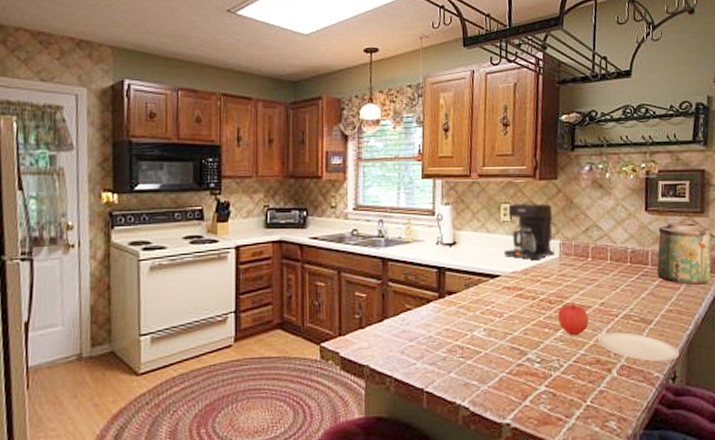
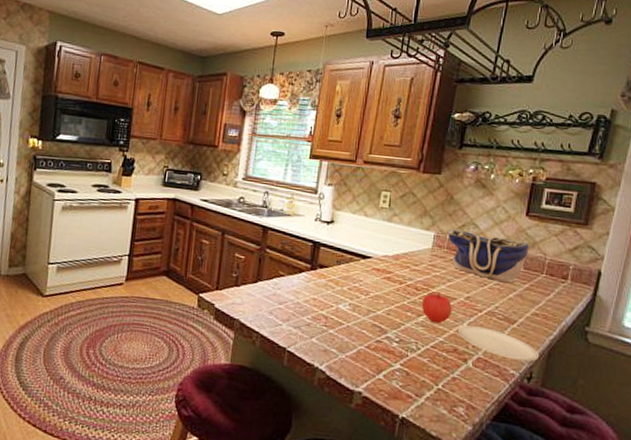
coffee maker: present [503,203,555,260] -> none [377,192,433,248]
tote bag: none [573,234,654,283] -> present [448,229,530,283]
canister: present [656,222,711,285] -> none [528,230,592,295]

